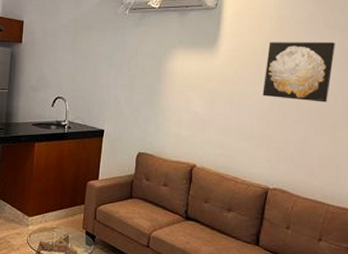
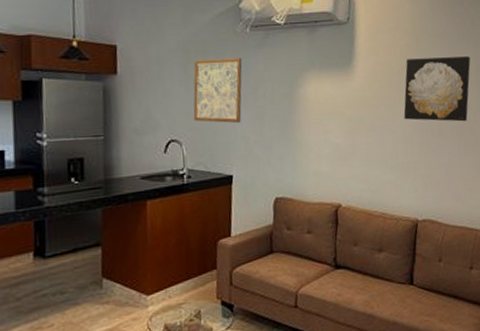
wall art: none [77,34,120,88] -> present [193,57,243,124]

